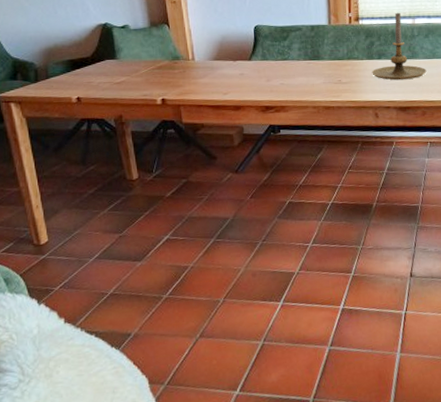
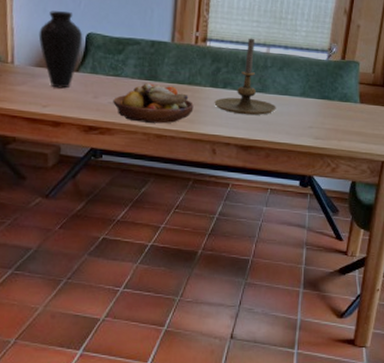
vase: none [213,9,252,77] -> present [38,10,83,89]
fruit bowl: none [284,63,355,98] -> present [113,83,194,124]

